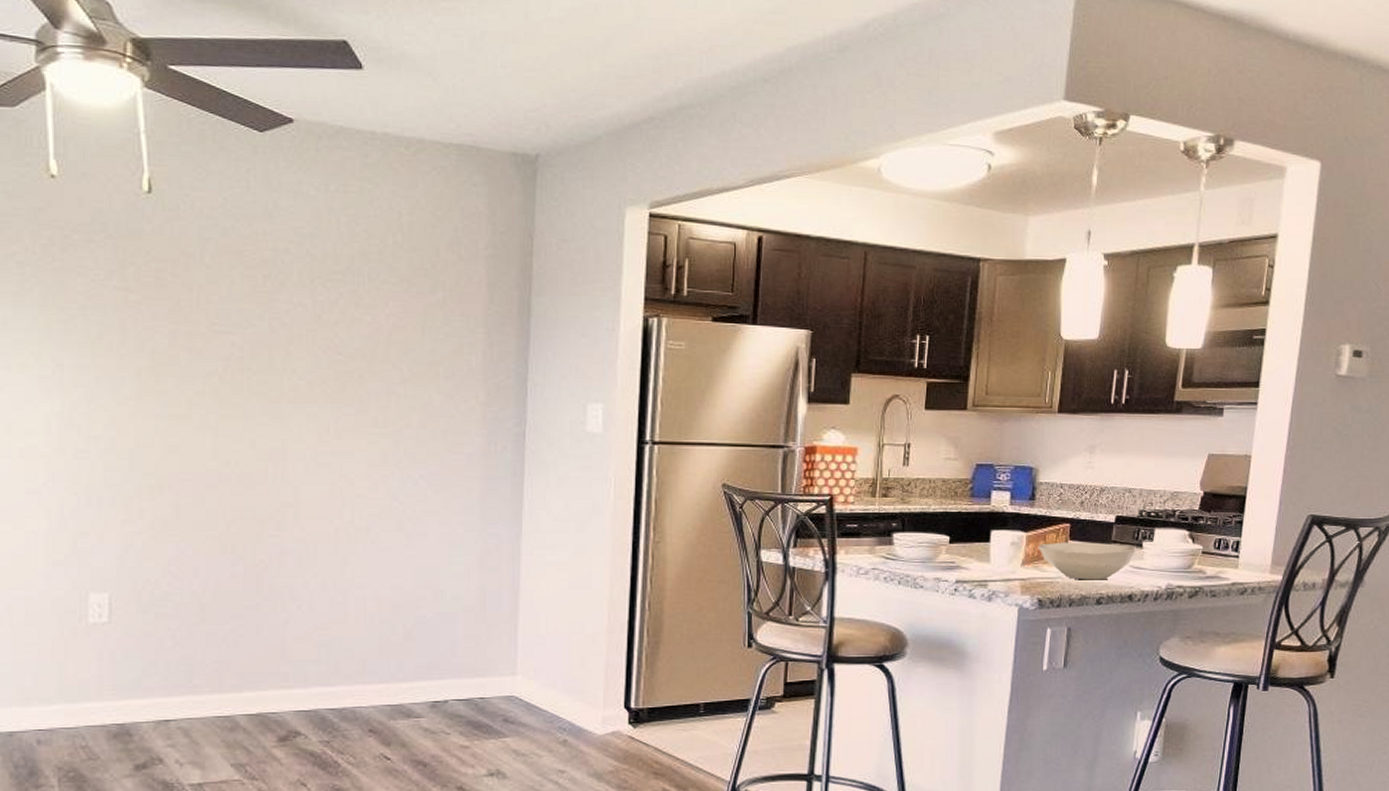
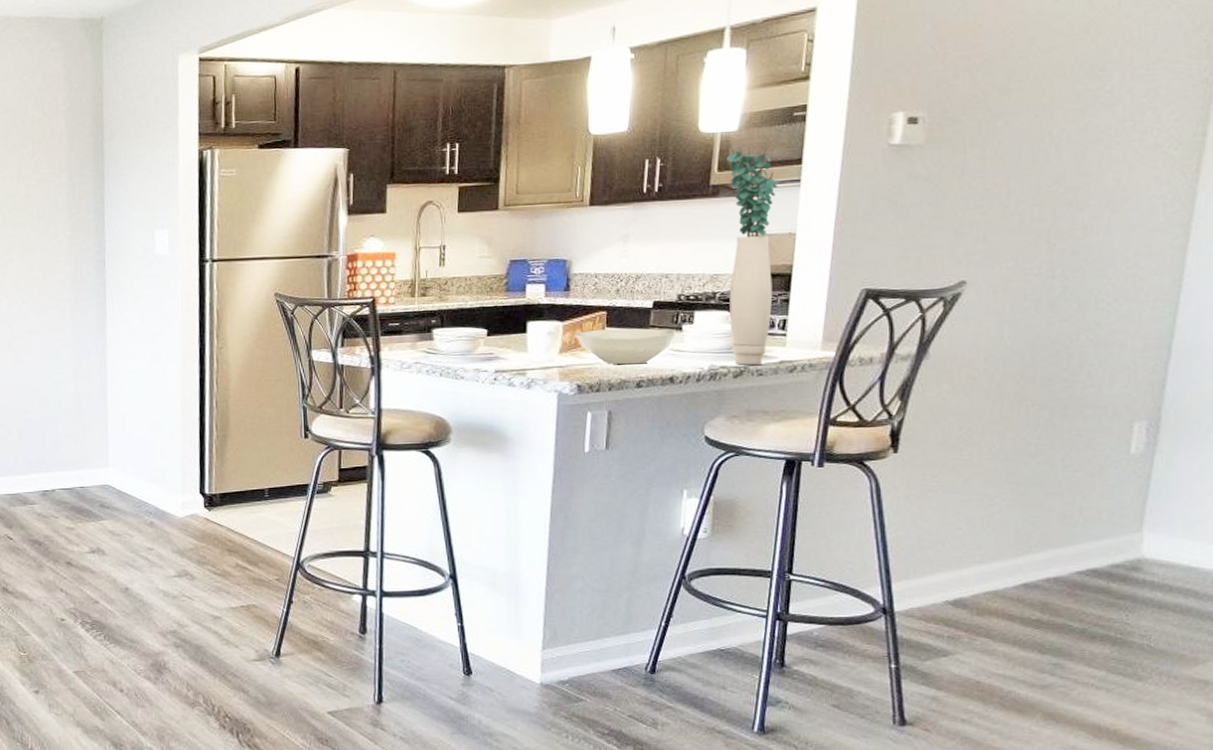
vase: none [1188,360,1236,587] -> present [726,143,777,366]

